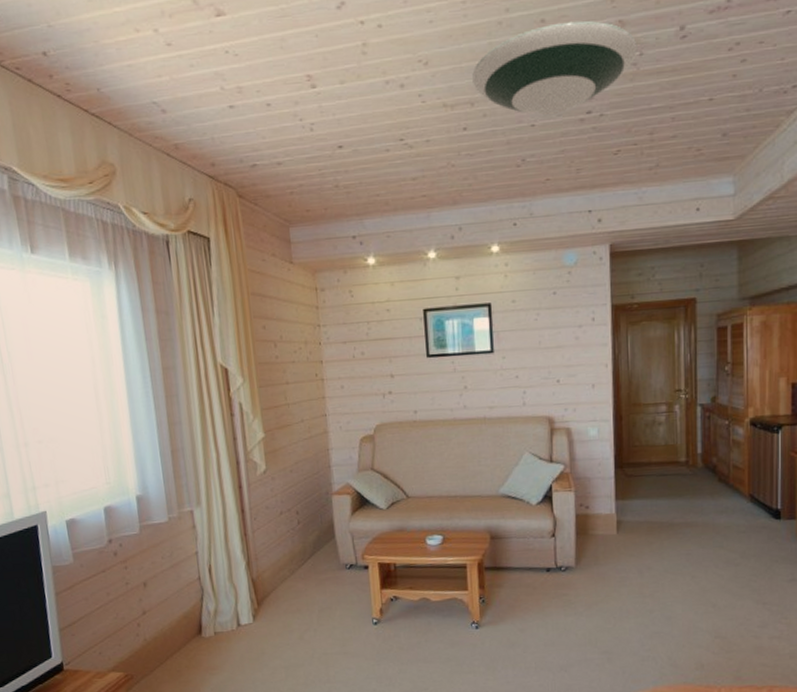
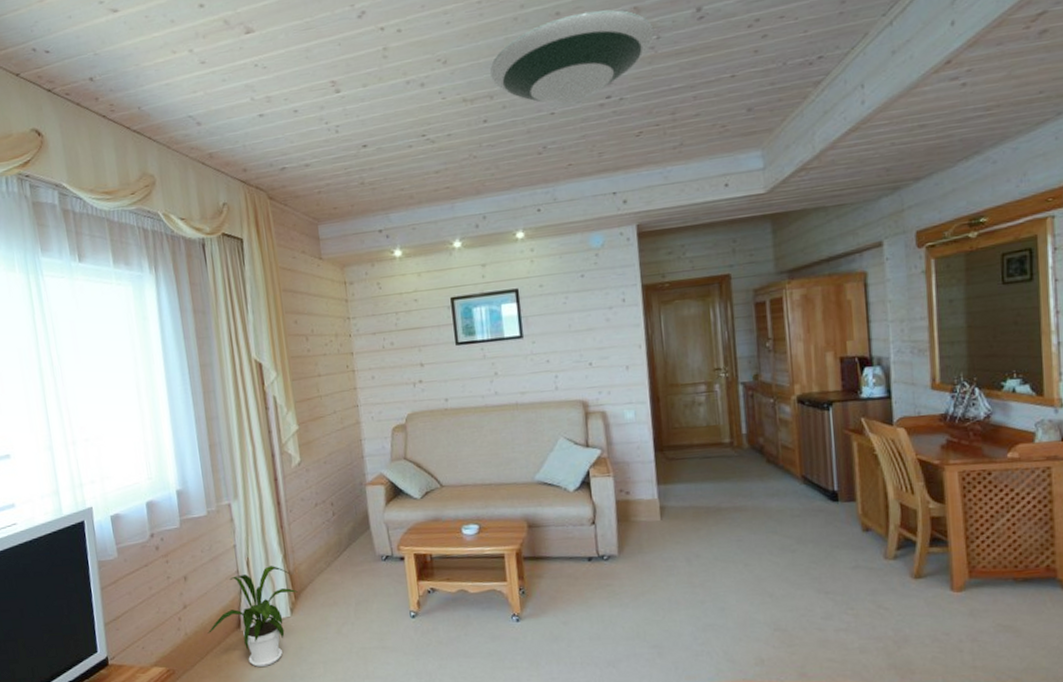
house plant: none [167,573,261,672] -> present [207,566,298,667]

